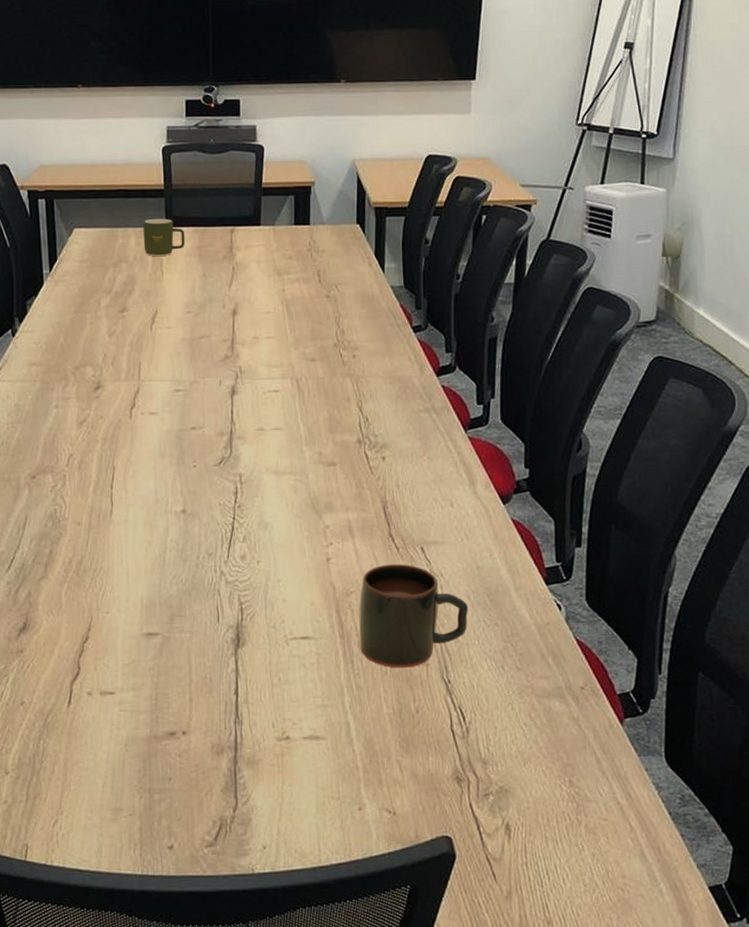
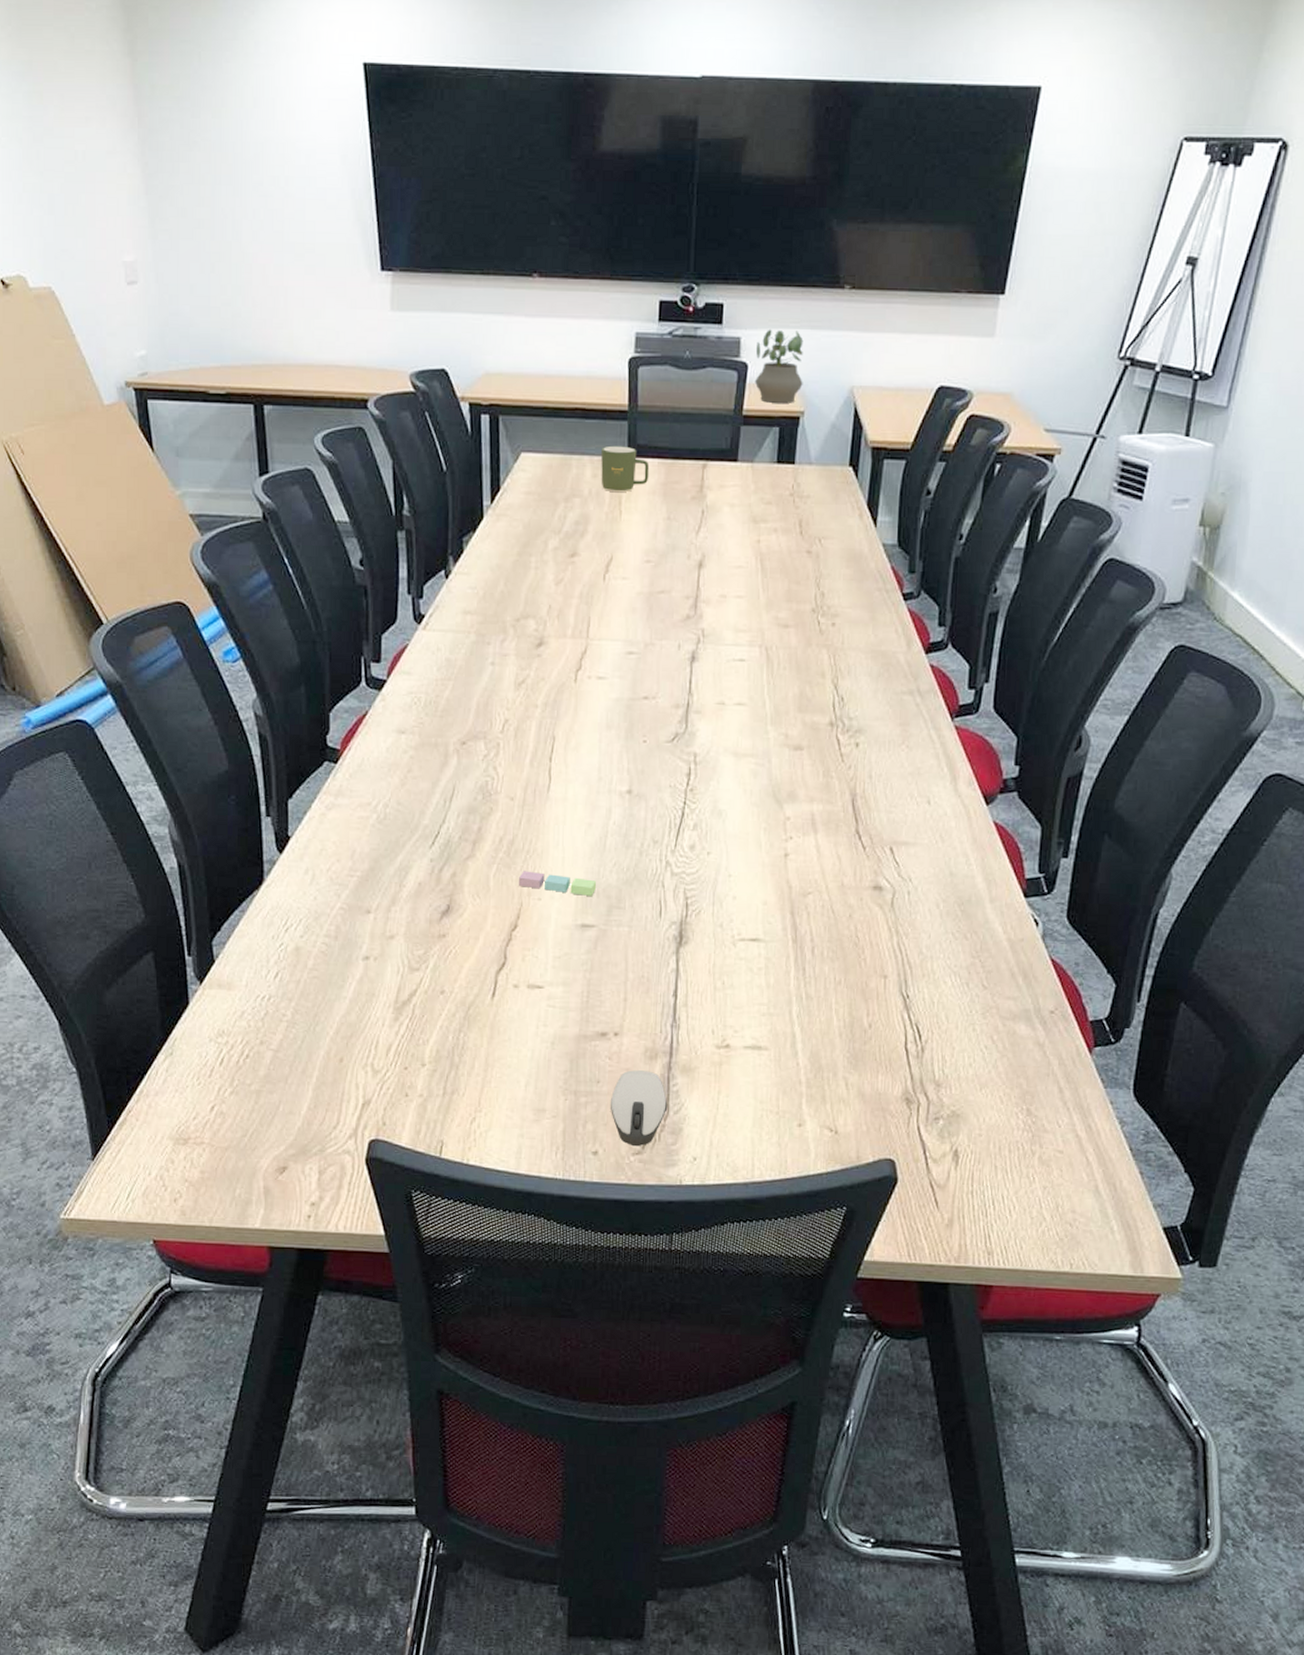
sticky notes: none [87,587,159,607] -> present [518,871,597,896]
computer mouse: none [183,766,236,839] -> present [611,1070,668,1147]
potted plant: none [269,117,312,176] -> present [754,329,804,403]
mug: present [359,563,469,668] -> none [814,864,937,979]

